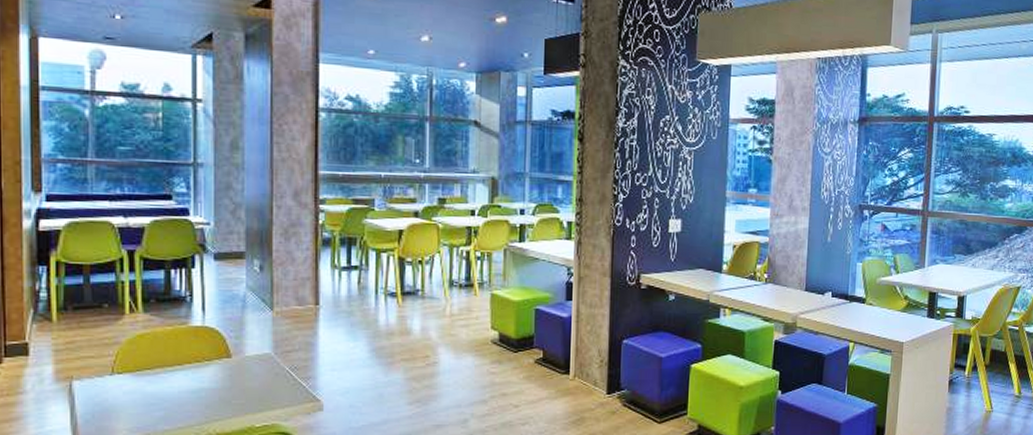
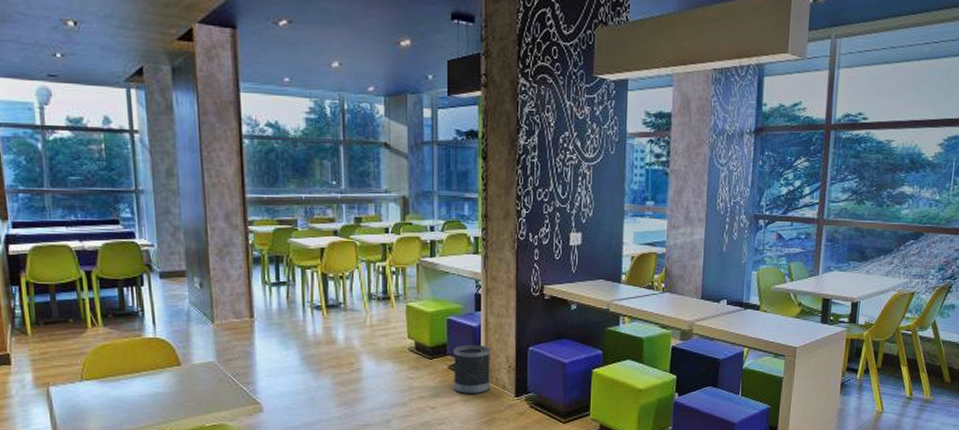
wastebasket: none [540,336,581,390] -> present [454,344,490,394]

